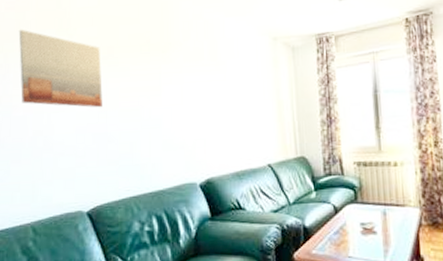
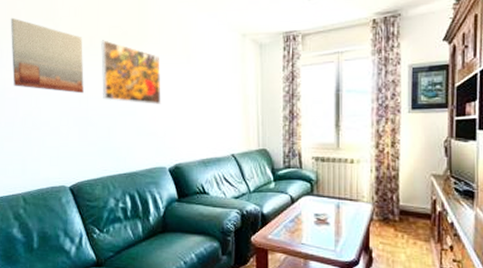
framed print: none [121,49,189,116] -> present [101,40,161,104]

